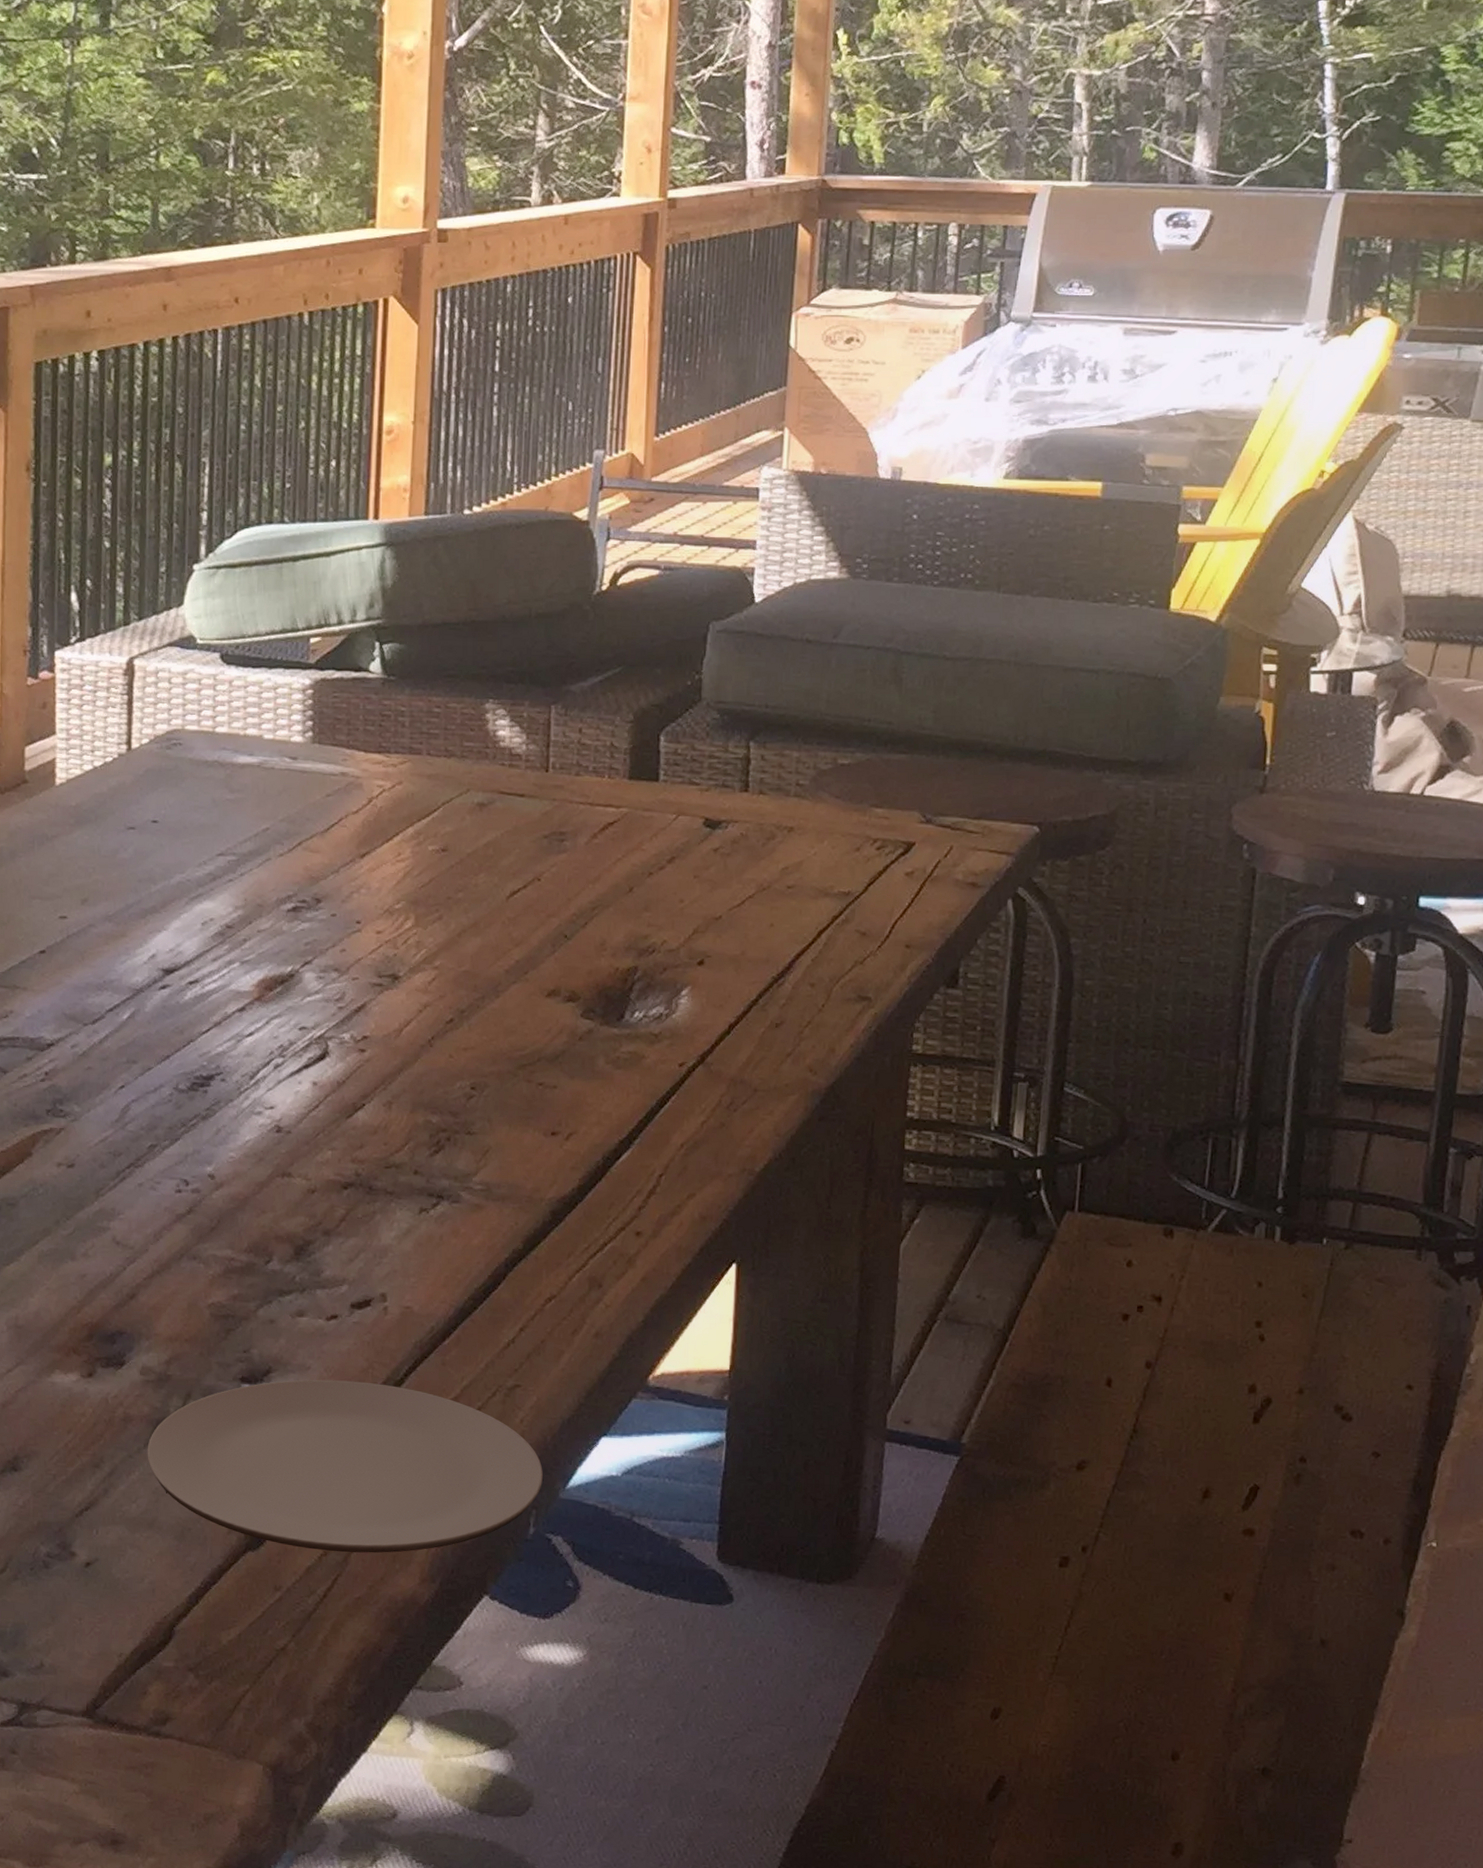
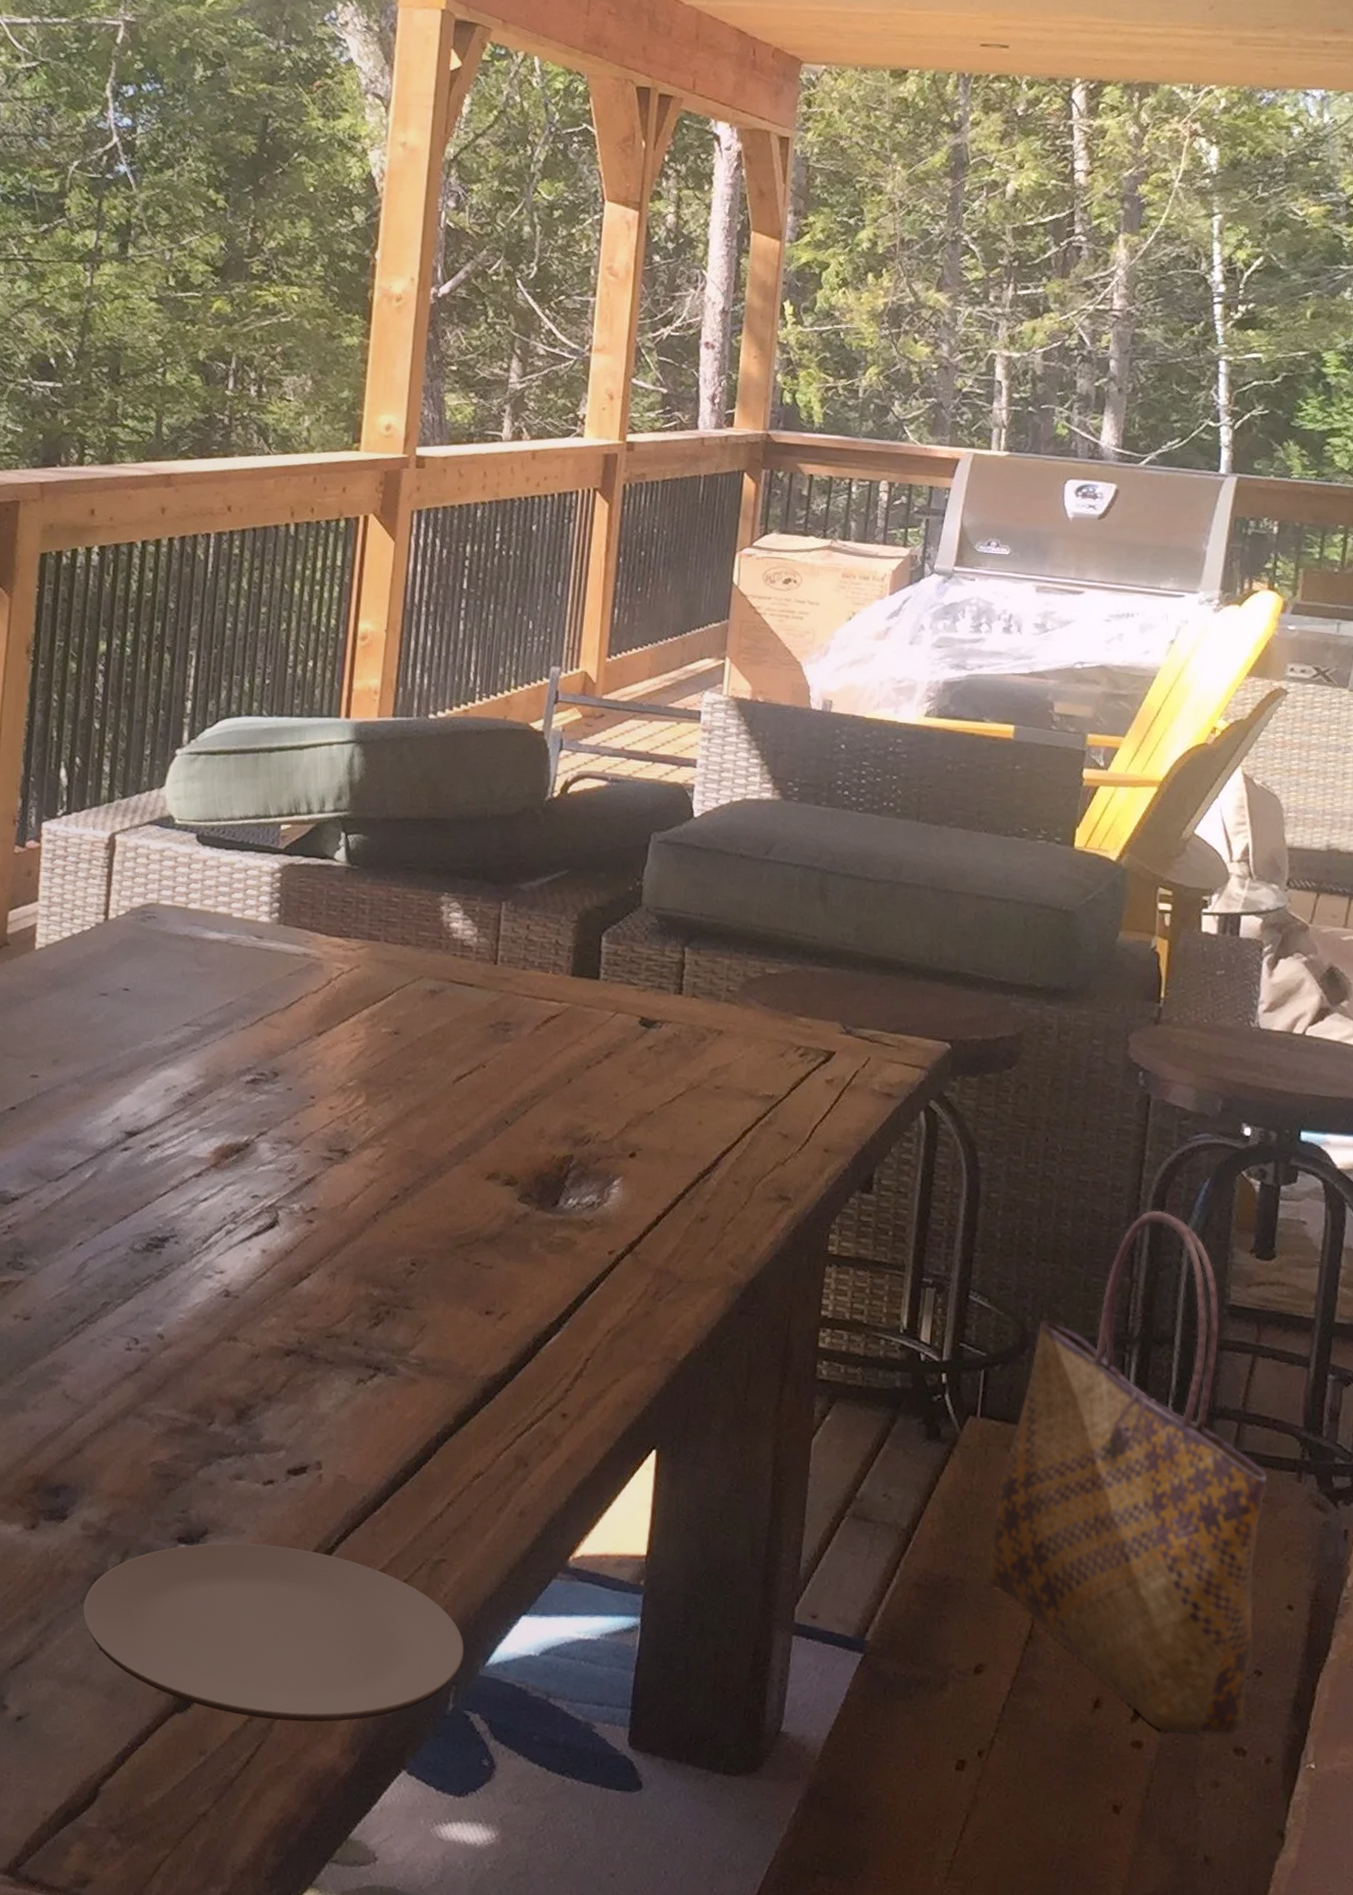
tote bag: none [1088,988,1385,1519] -> present [986,1210,1268,1734]

